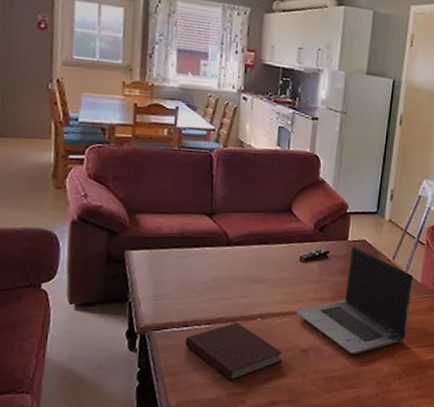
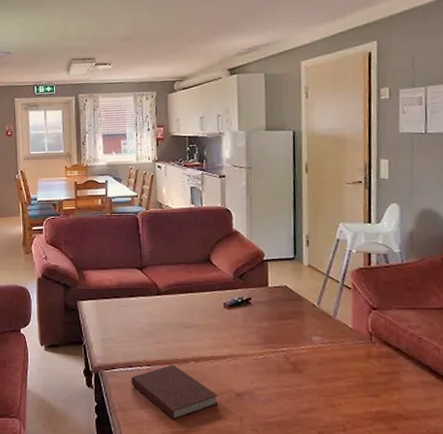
laptop computer: present [296,246,414,354] -> none [226,293,345,401]

